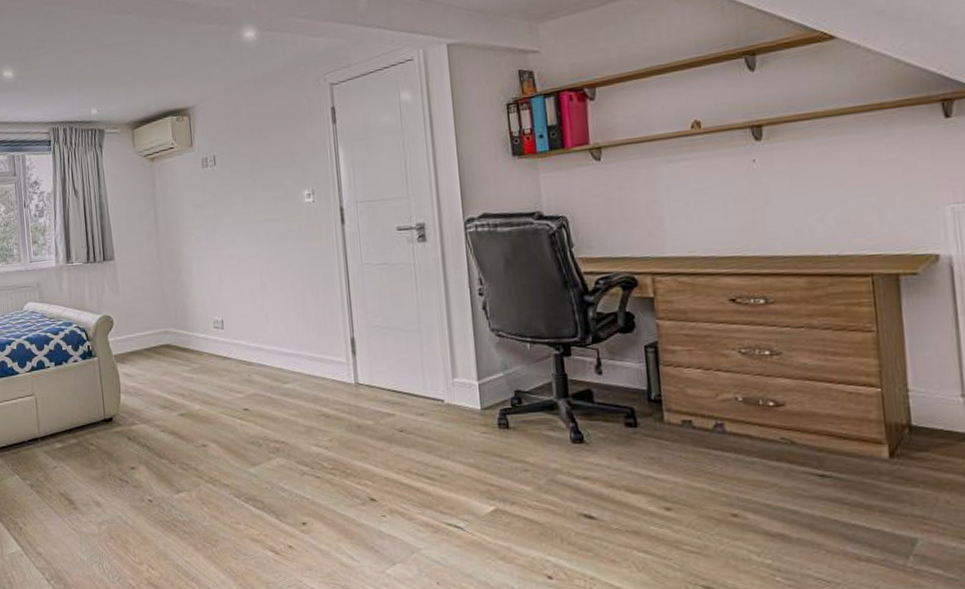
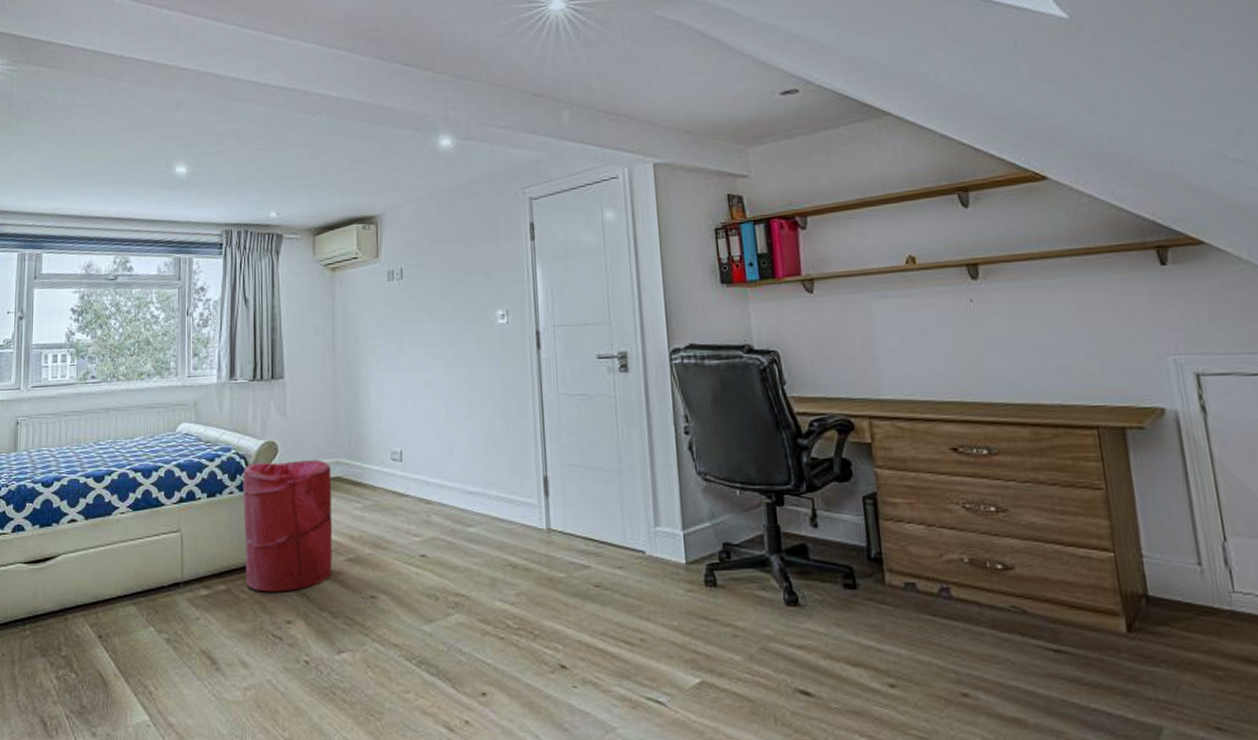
laundry hamper: none [84,330,167,444] -> present [242,460,333,592]

